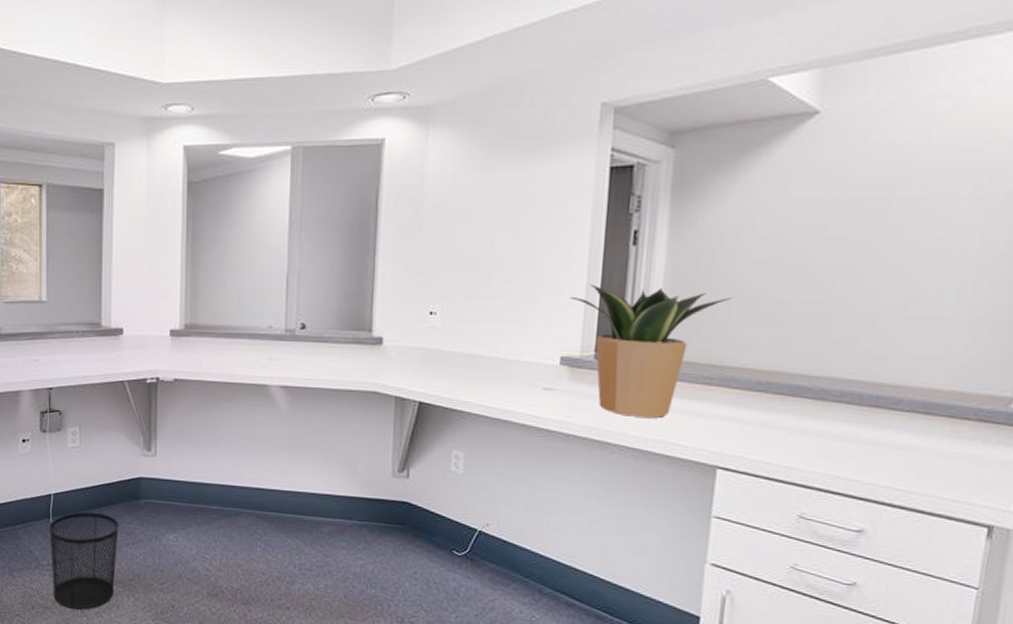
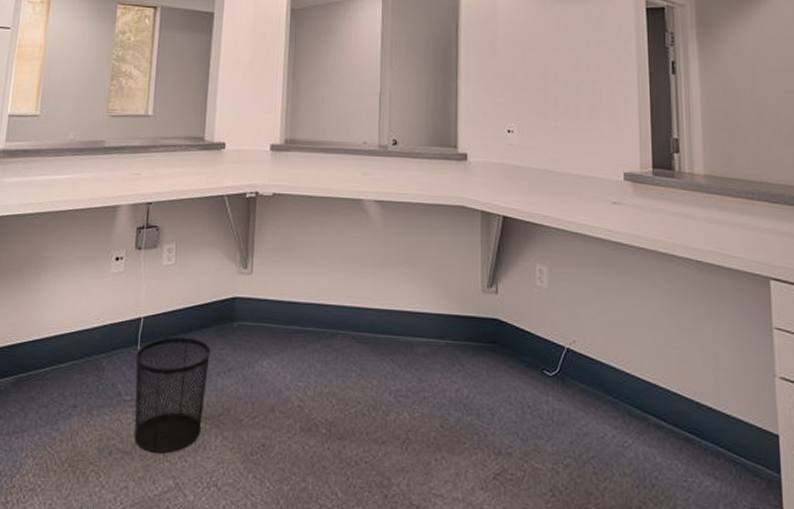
potted plant: present [569,284,733,418] -> none [626,107,758,231]

